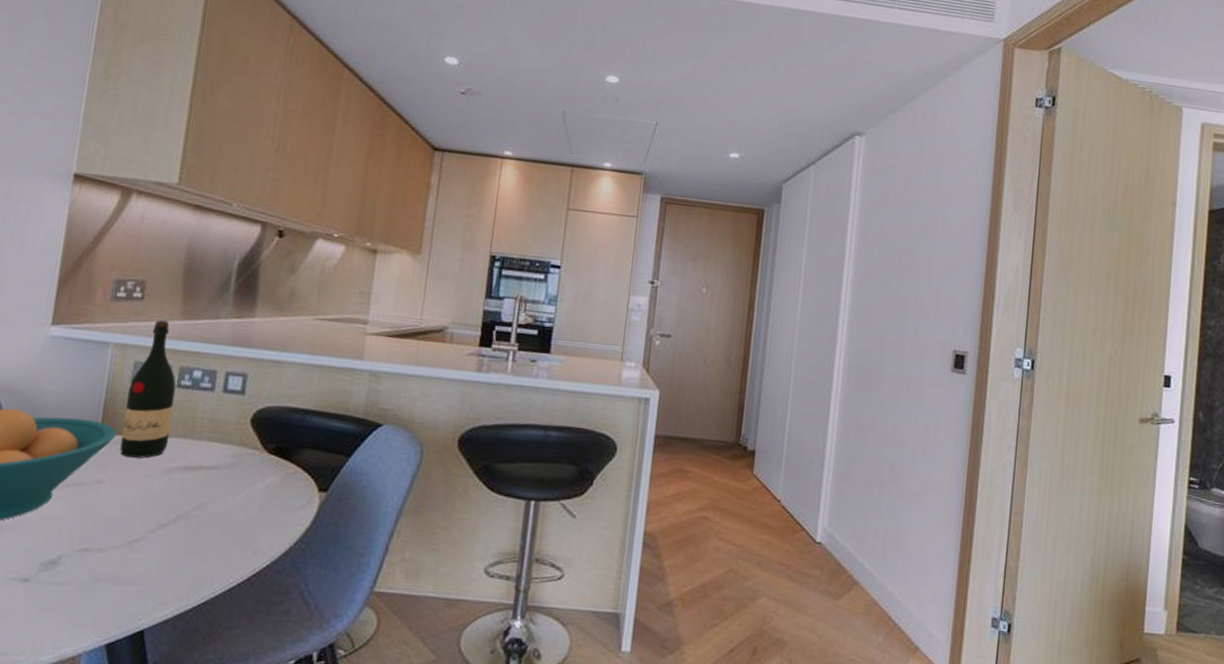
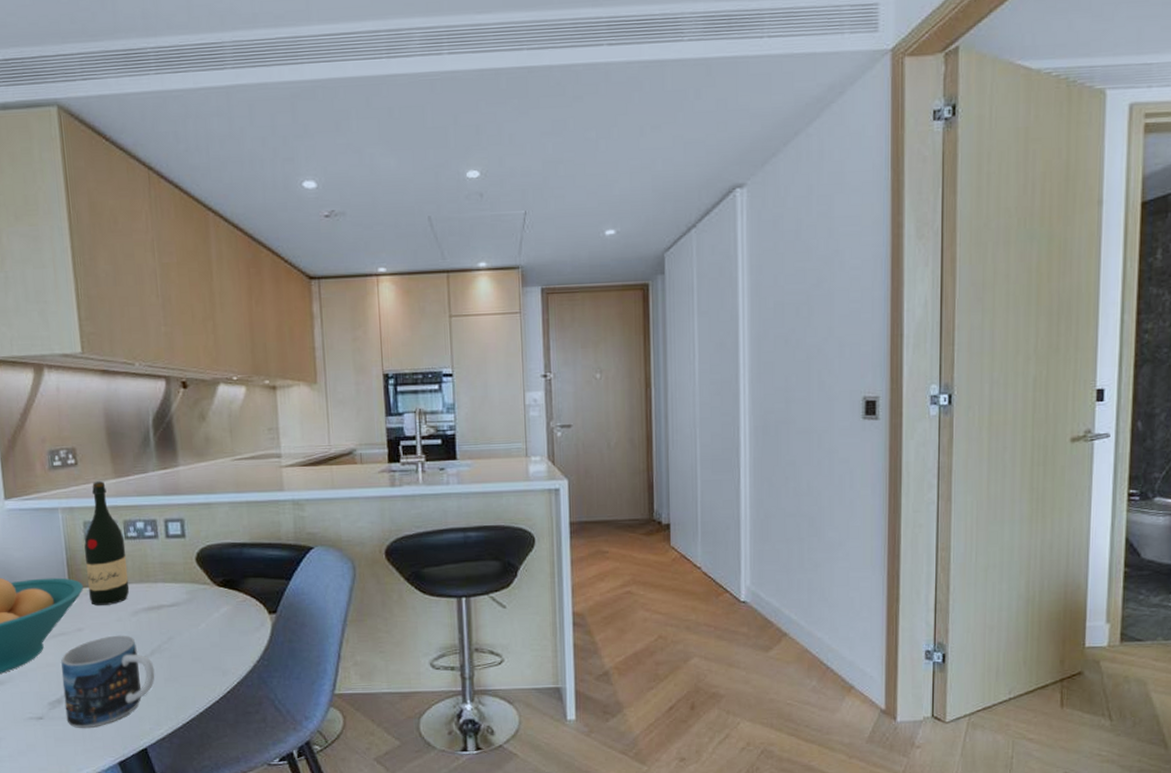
mug: none [56,493,176,600] -> present [61,635,155,729]

